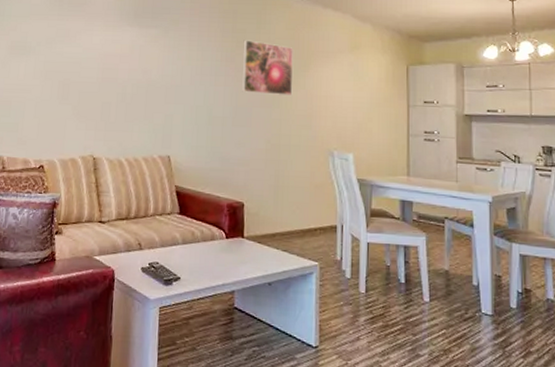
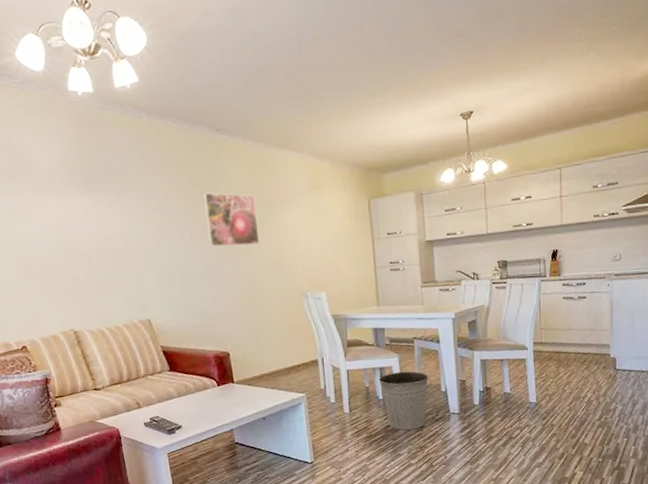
bucket: none [402,253,462,327] -> present [378,371,431,431]

